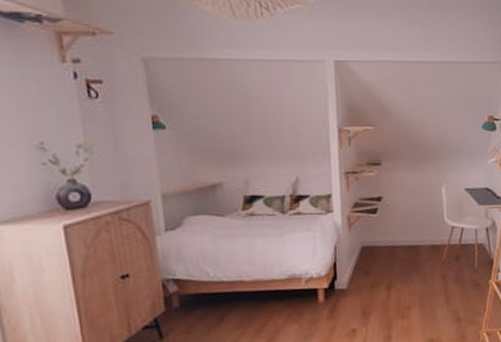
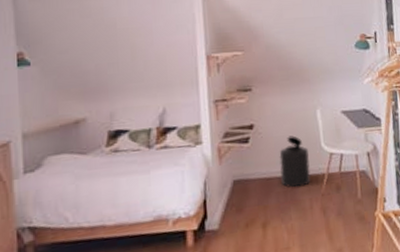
trash can: none [405,209,433,256] -> present [279,135,311,188]

